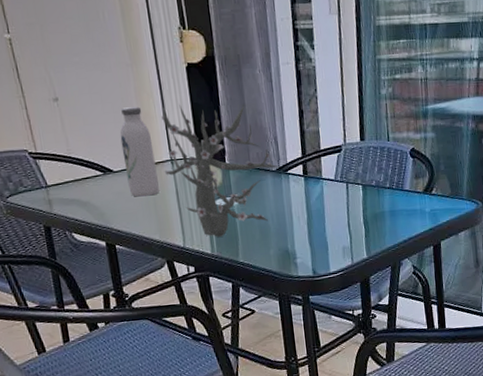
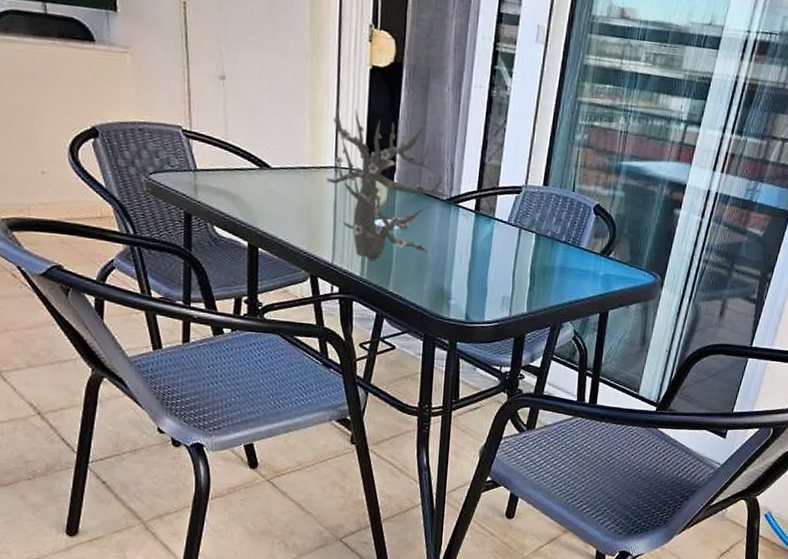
water bottle: present [120,107,160,197] -> none [284,100,319,202]

